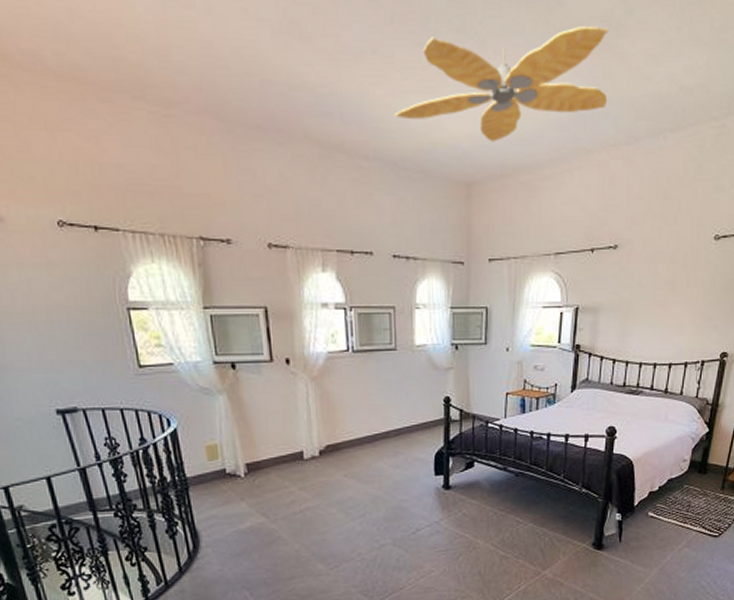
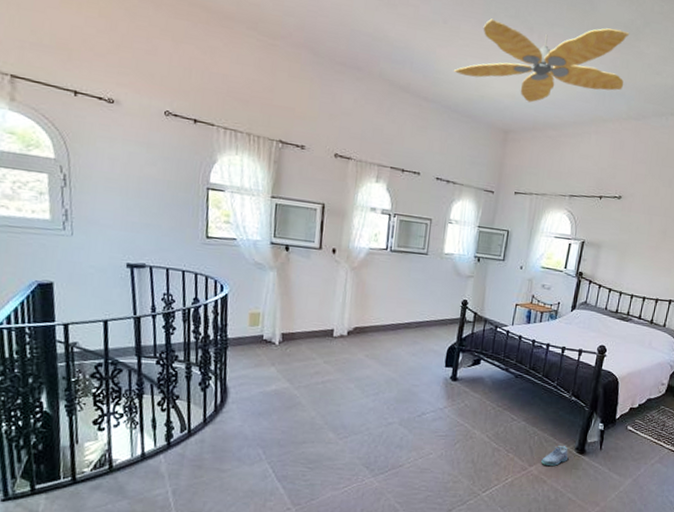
shoe: none [555,542,584,567] -> present [541,445,568,466]

